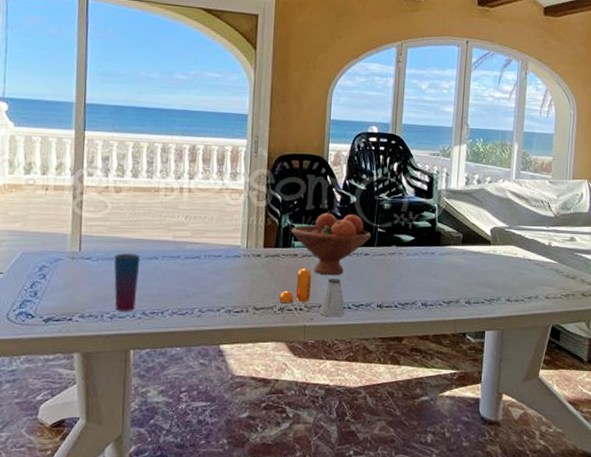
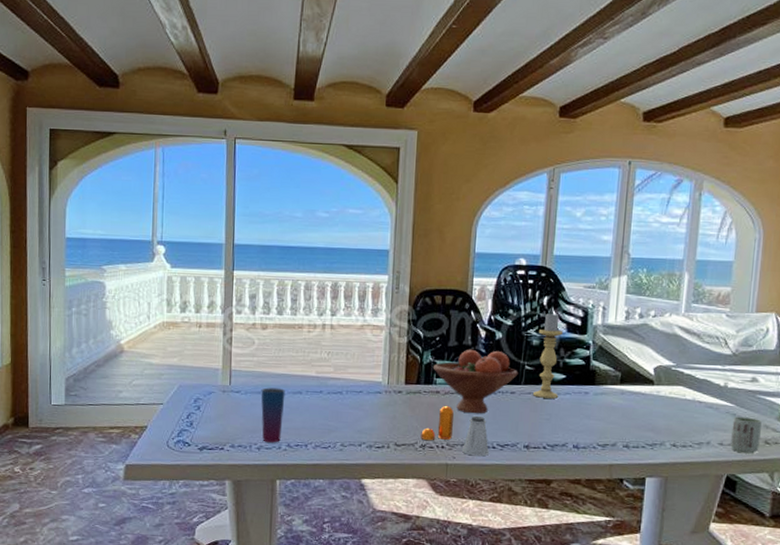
candle holder: none [385,178,412,259] -> present [533,313,564,399]
cup: none [555,272,579,306] -> present [730,416,762,454]

